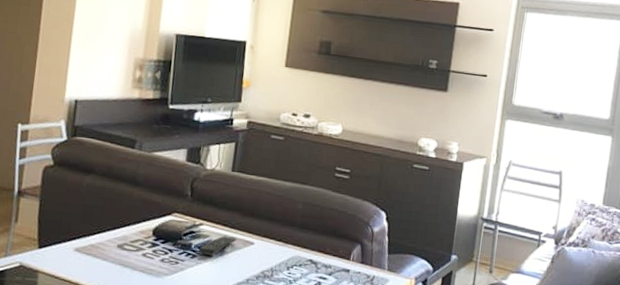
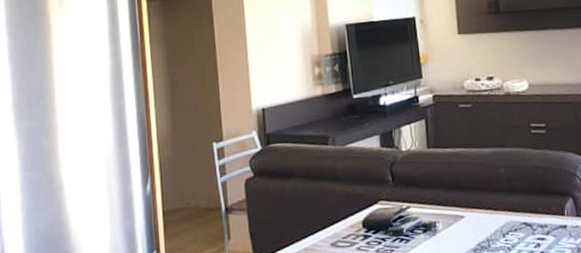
remote control: present [198,236,237,257] -> none [410,214,447,238]

